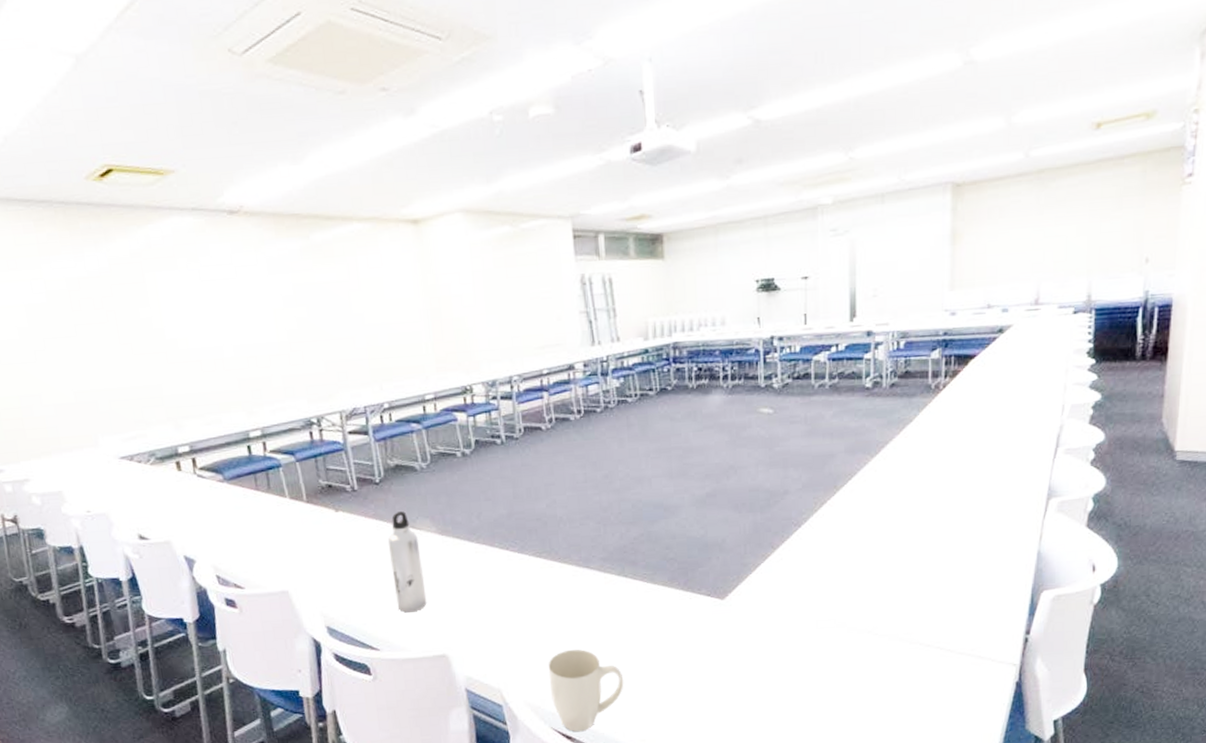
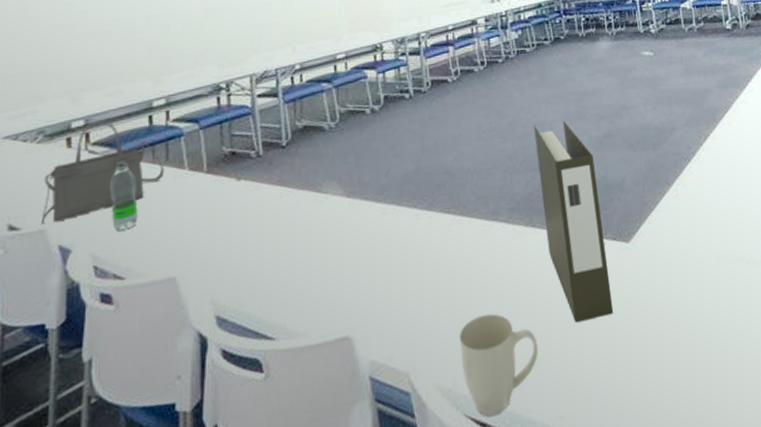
handbag: none [162,446,268,536] -> present [41,119,165,224]
bottle: none [220,487,249,548] -> present [110,162,138,231]
water bottle: present [388,511,427,613] -> none [291,175,330,290]
binder: none [631,476,700,664] -> present [534,120,613,322]

